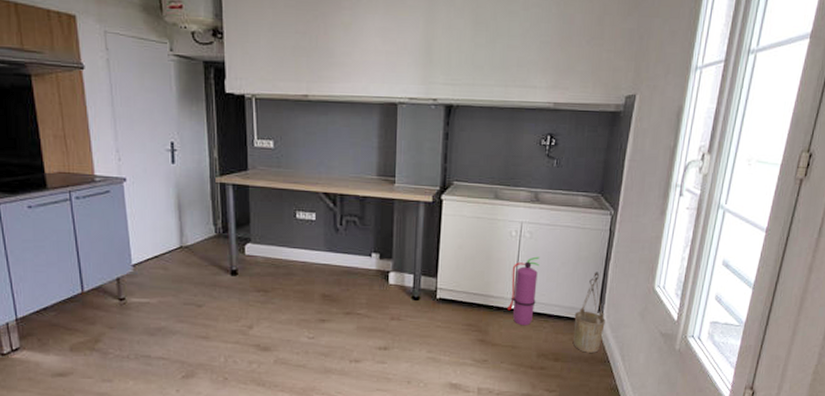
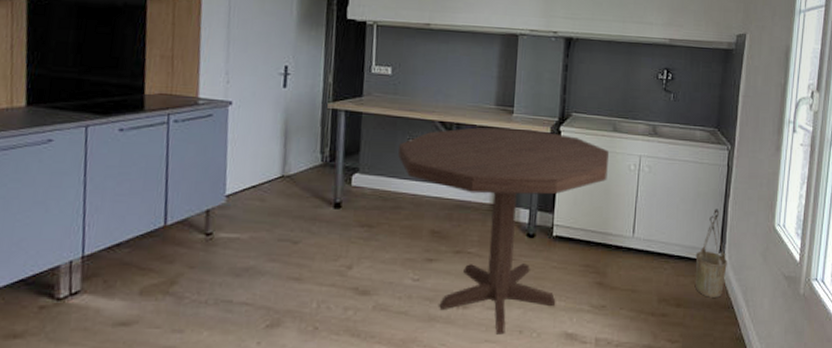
dining table: none [285,198,490,384] -> present [398,127,609,335]
fire extinguisher: present [507,256,540,326] -> none [626,192,659,267]

